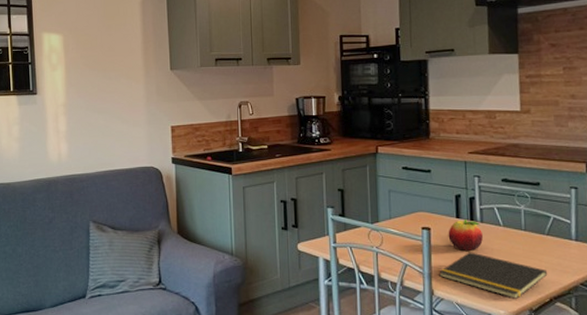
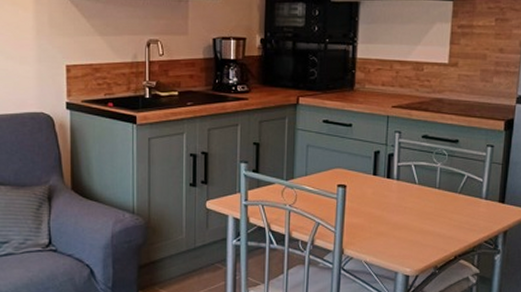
notepad: present [439,252,548,299] -> none [351,210,456,257]
fruit: present [448,220,483,251] -> none [363,177,397,209]

